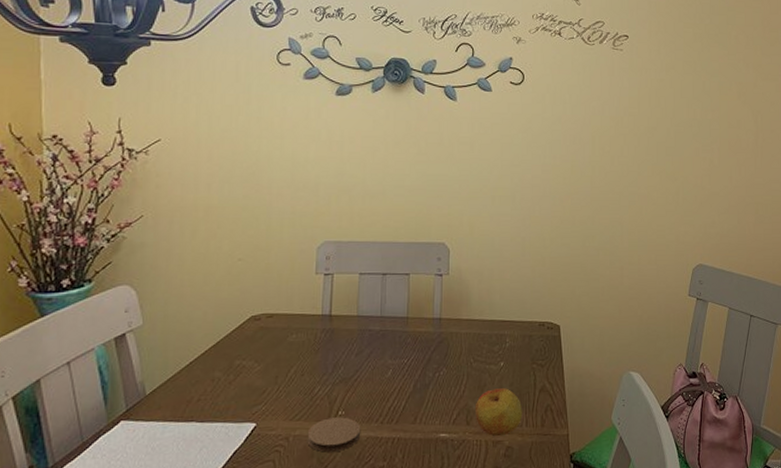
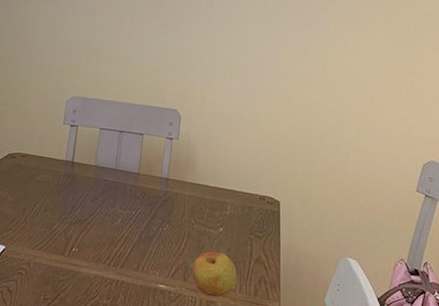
coaster: present [307,417,361,452] -> none [45,252,91,283]

